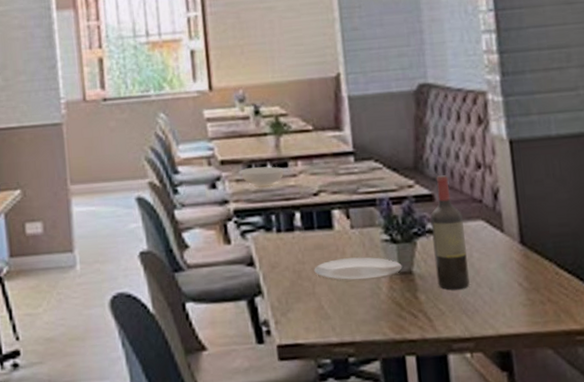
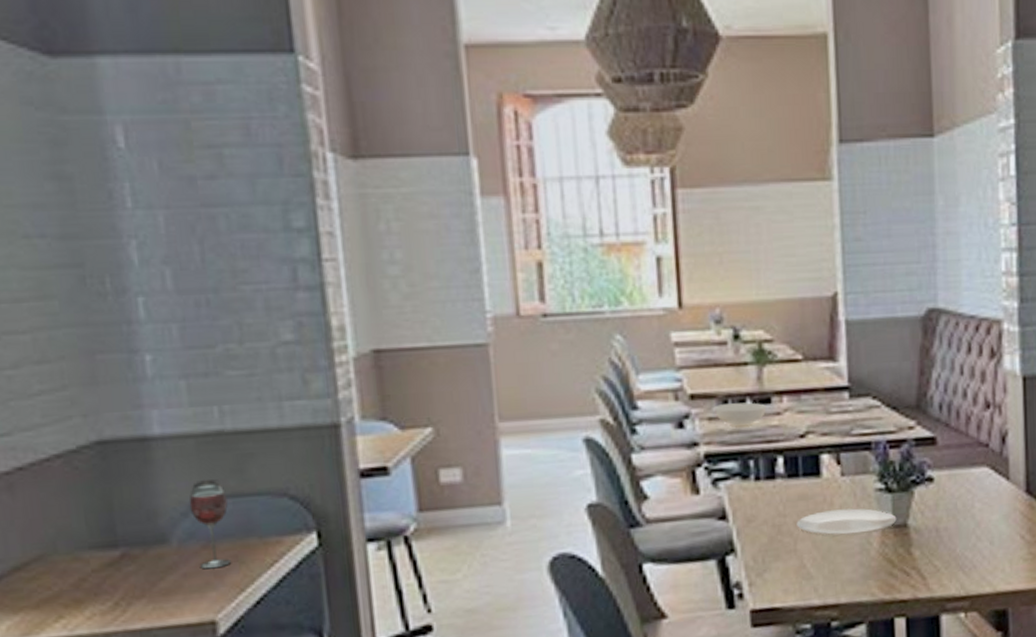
wine bottle: present [430,175,470,290] -> none [931,415,969,544]

